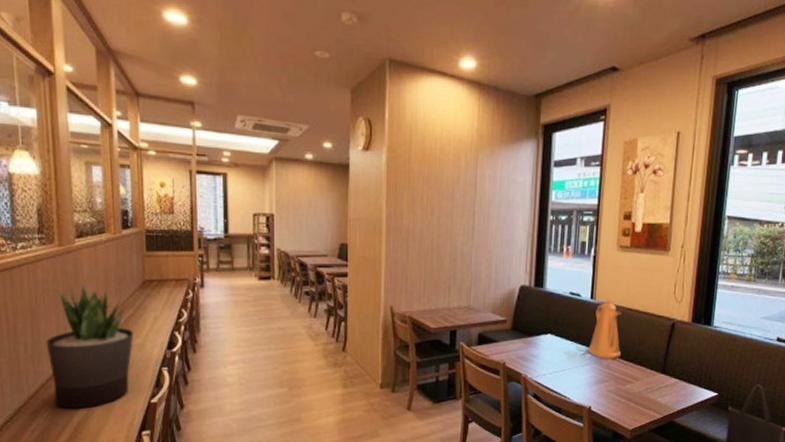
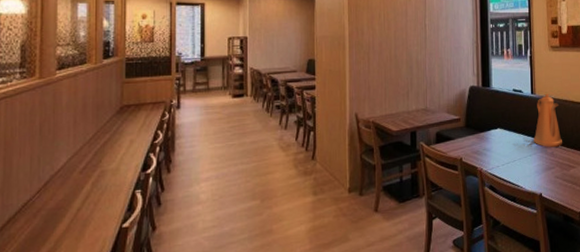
planter: present [46,280,134,409] -> none [18,111,109,242]

